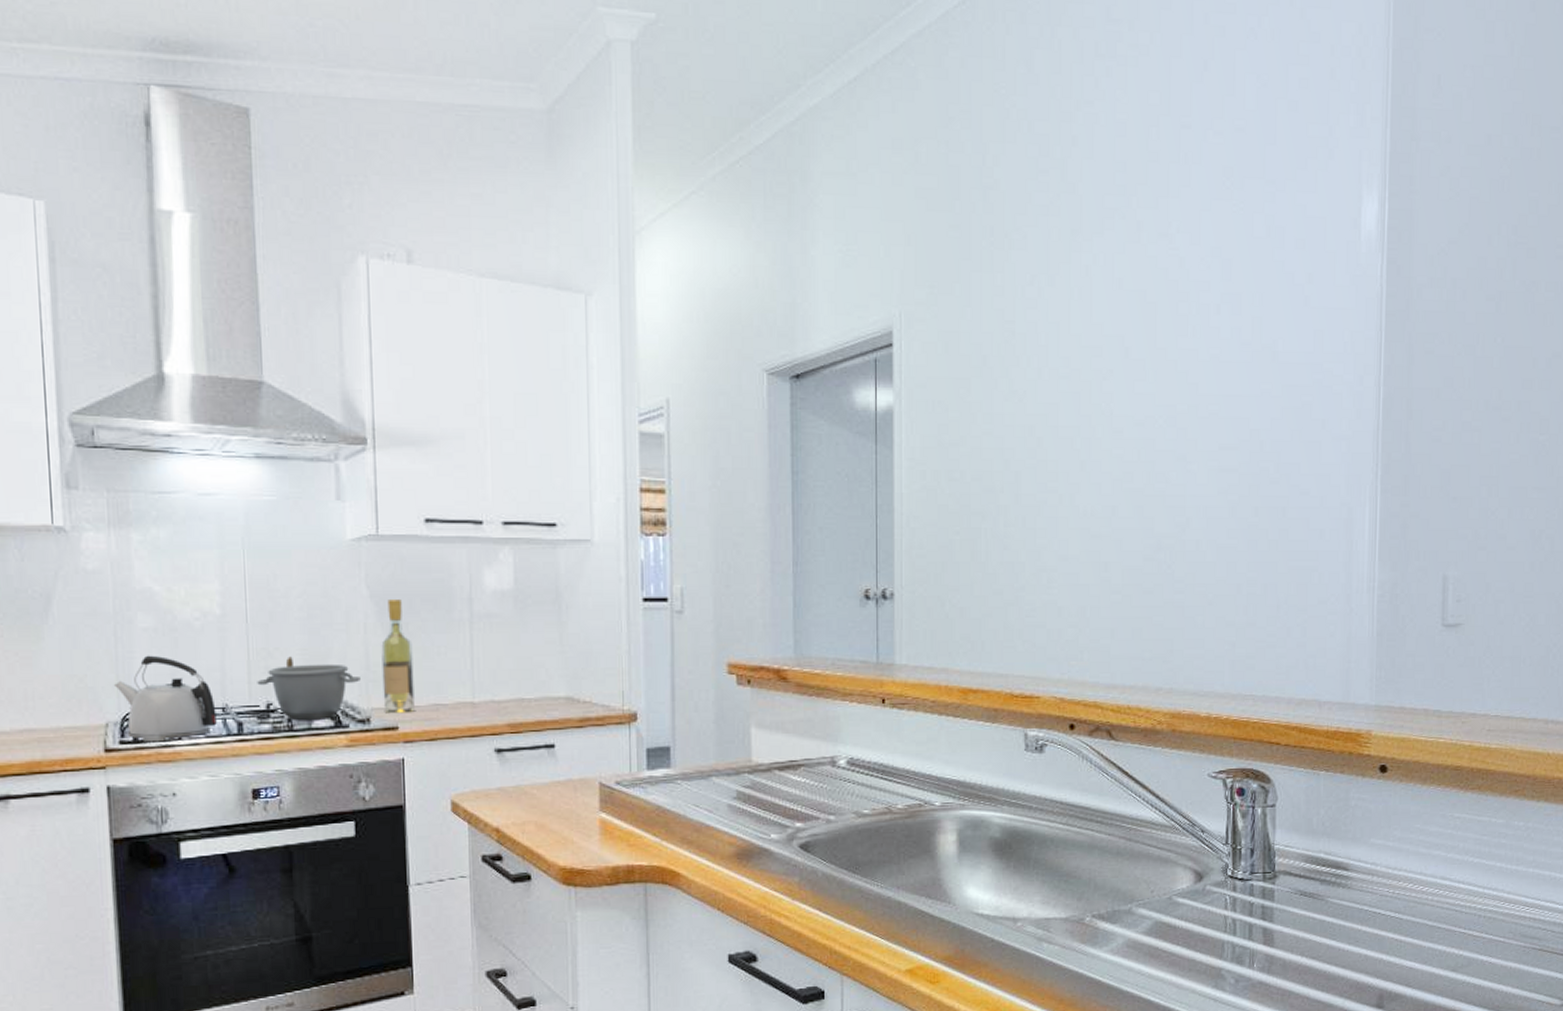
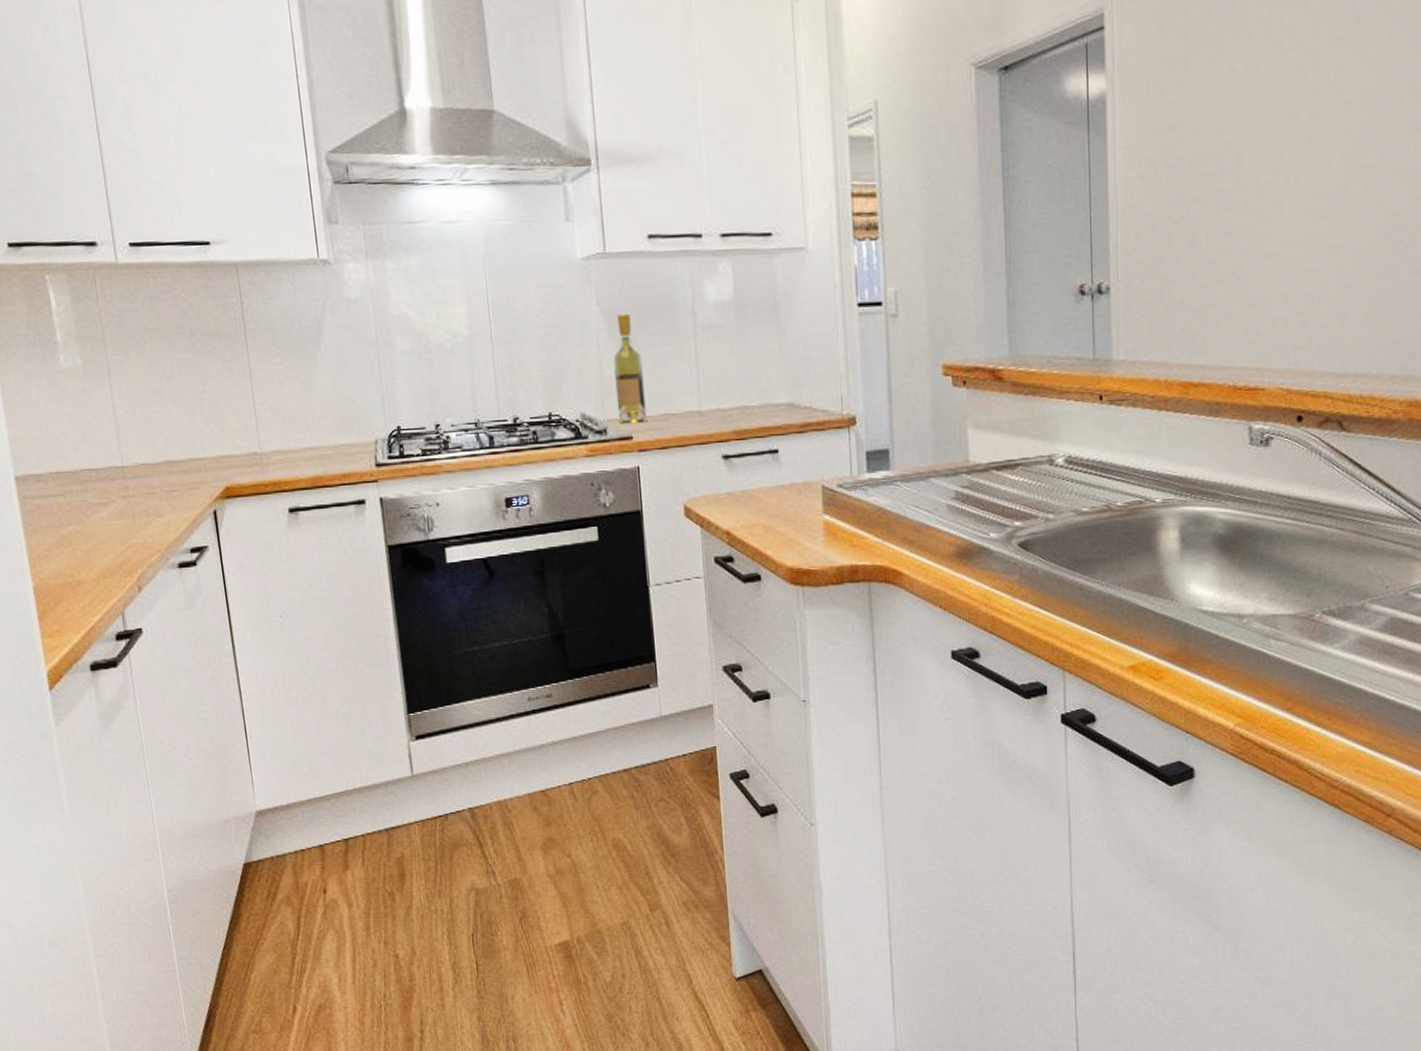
kettle: present [113,655,217,742] -> none [379,376,471,457]
cooking pot: present [257,656,360,723] -> none [504,373,596,435]

